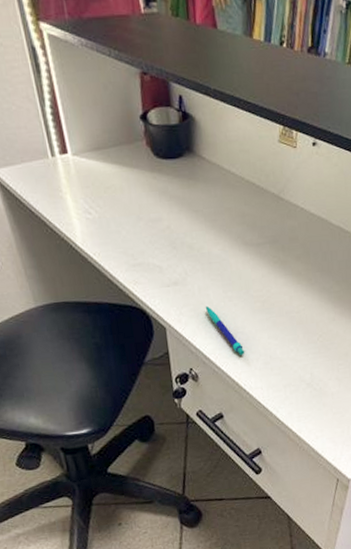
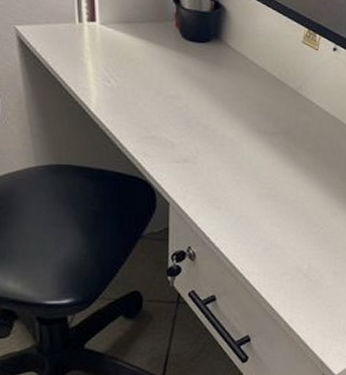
pen: present [205,305,245,355] -> none [212,186,246,239]

